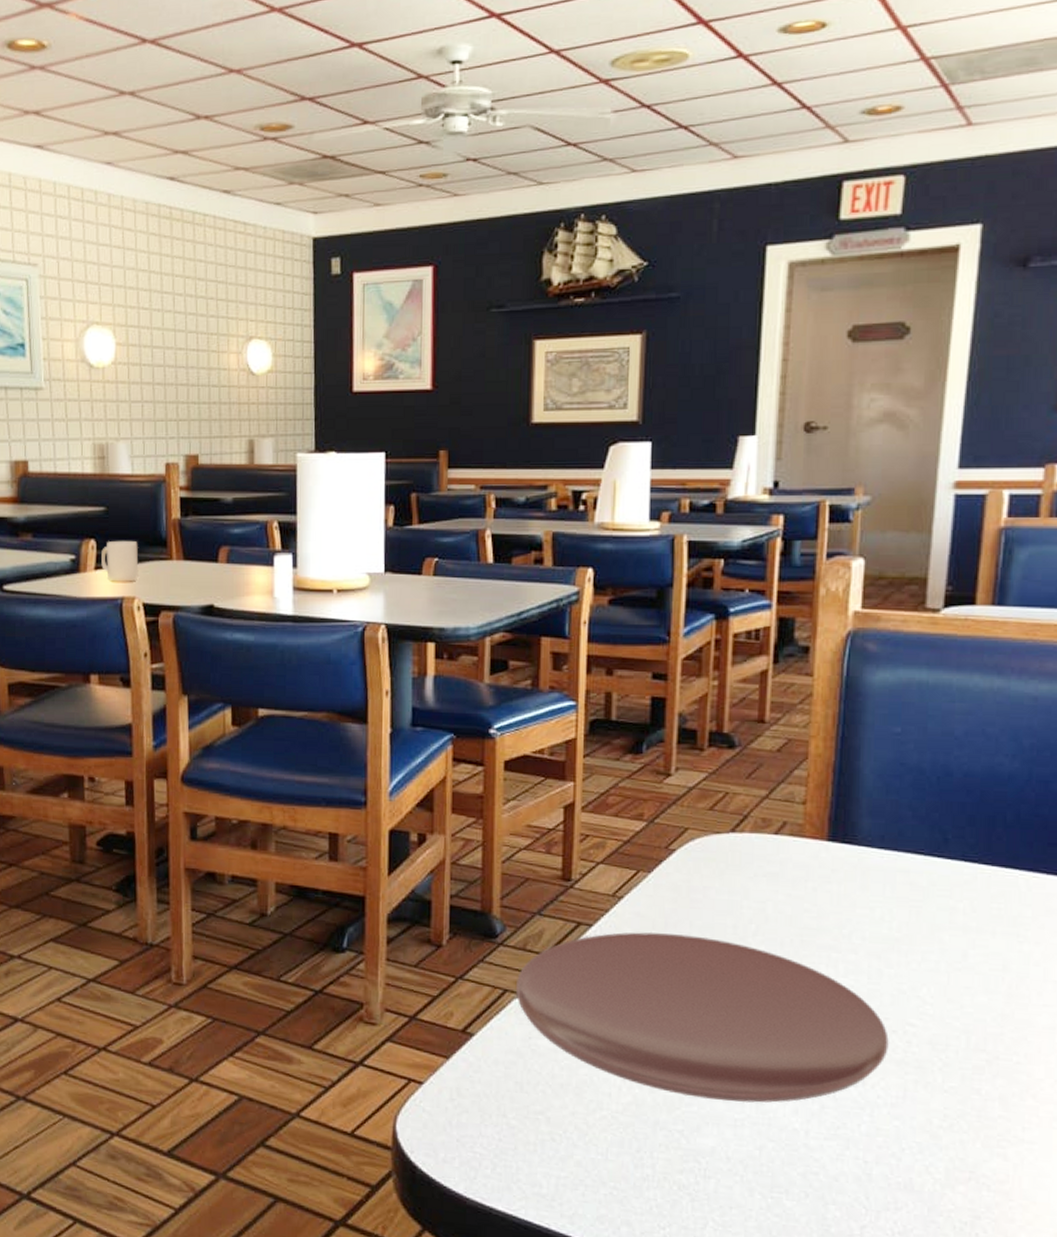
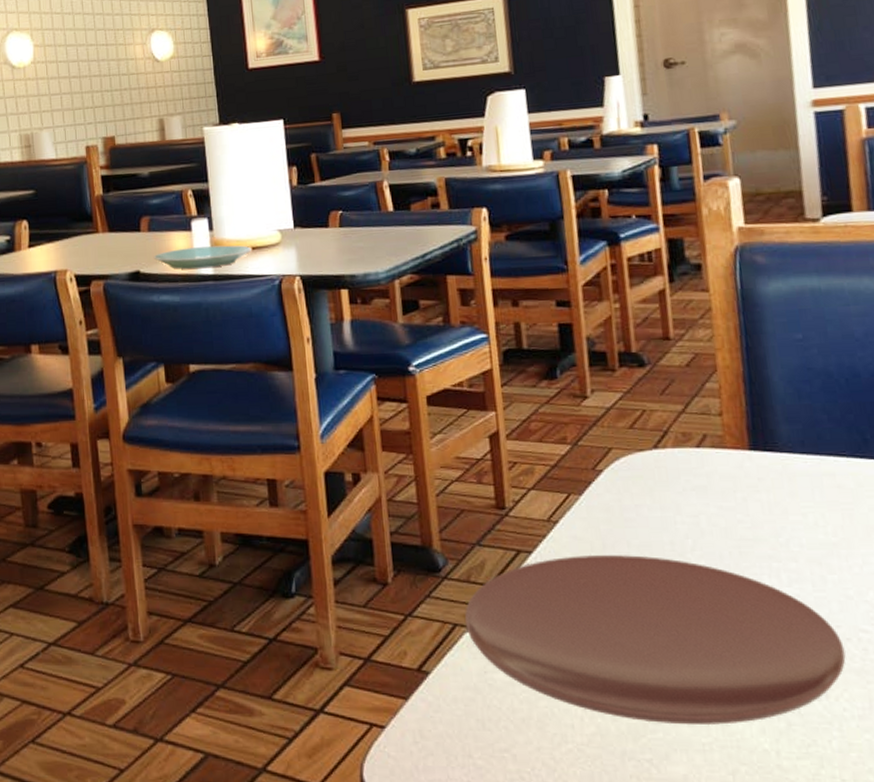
cup: present [101,540,139,582] -> none [33,218,69,258]
plate: none [229,584,336,608] -> present [153,245,251,269]

